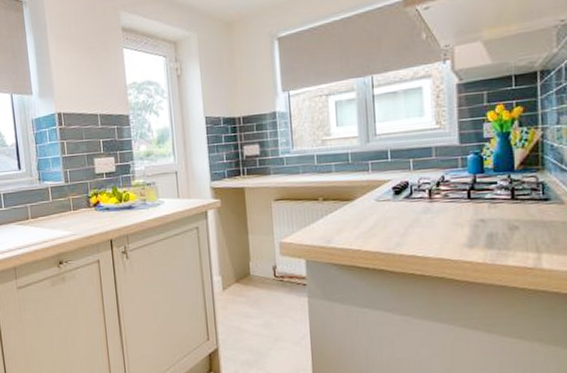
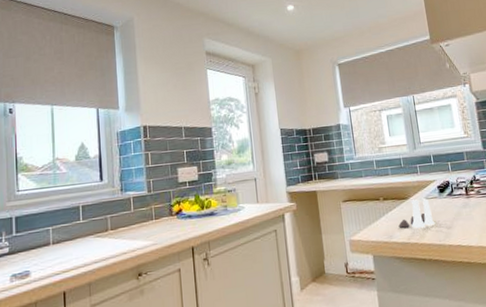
salt and pepper shaker set: none [339,201,385,234] -> present [398,198,436,229]

